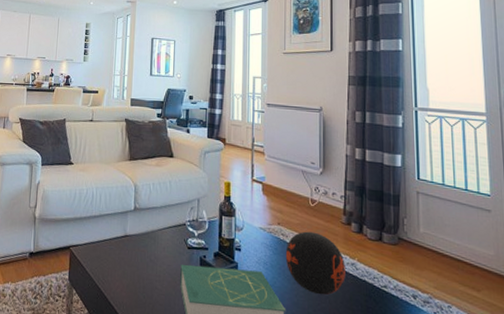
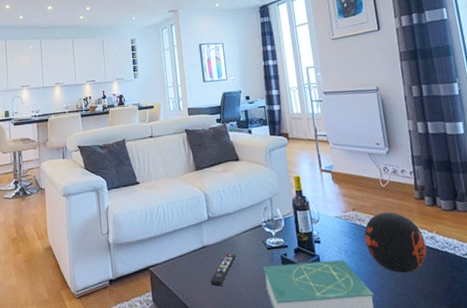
remote control: none [127,246,156,277] -> present [210,253,236,287]

